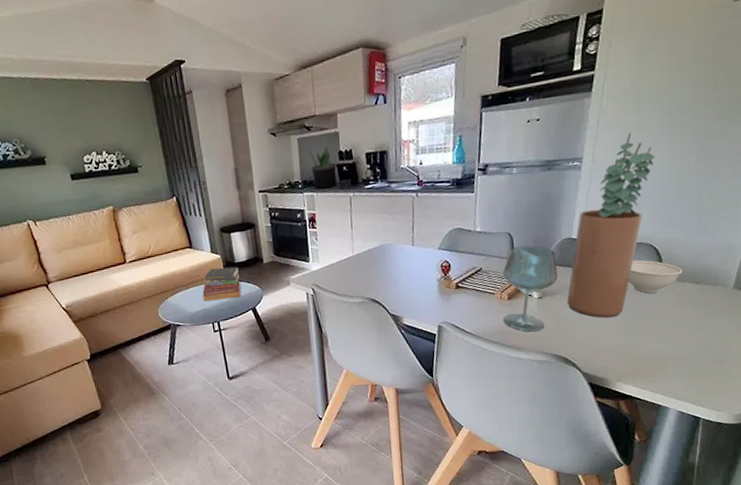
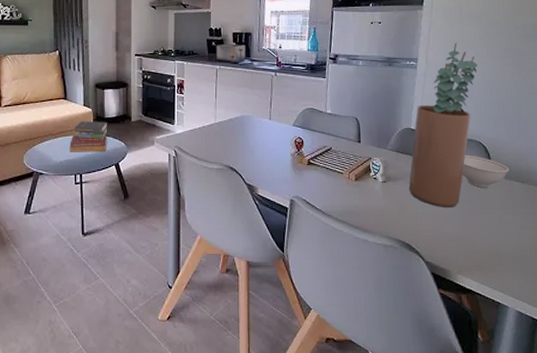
planter: present [309,146,337,189] -> none [183,23,207,59]
toaster: none [347,165,383,189] -> present [216,43,246,64]
wine glass: present [502,245,558,332] -> none [350,130,400,215]

